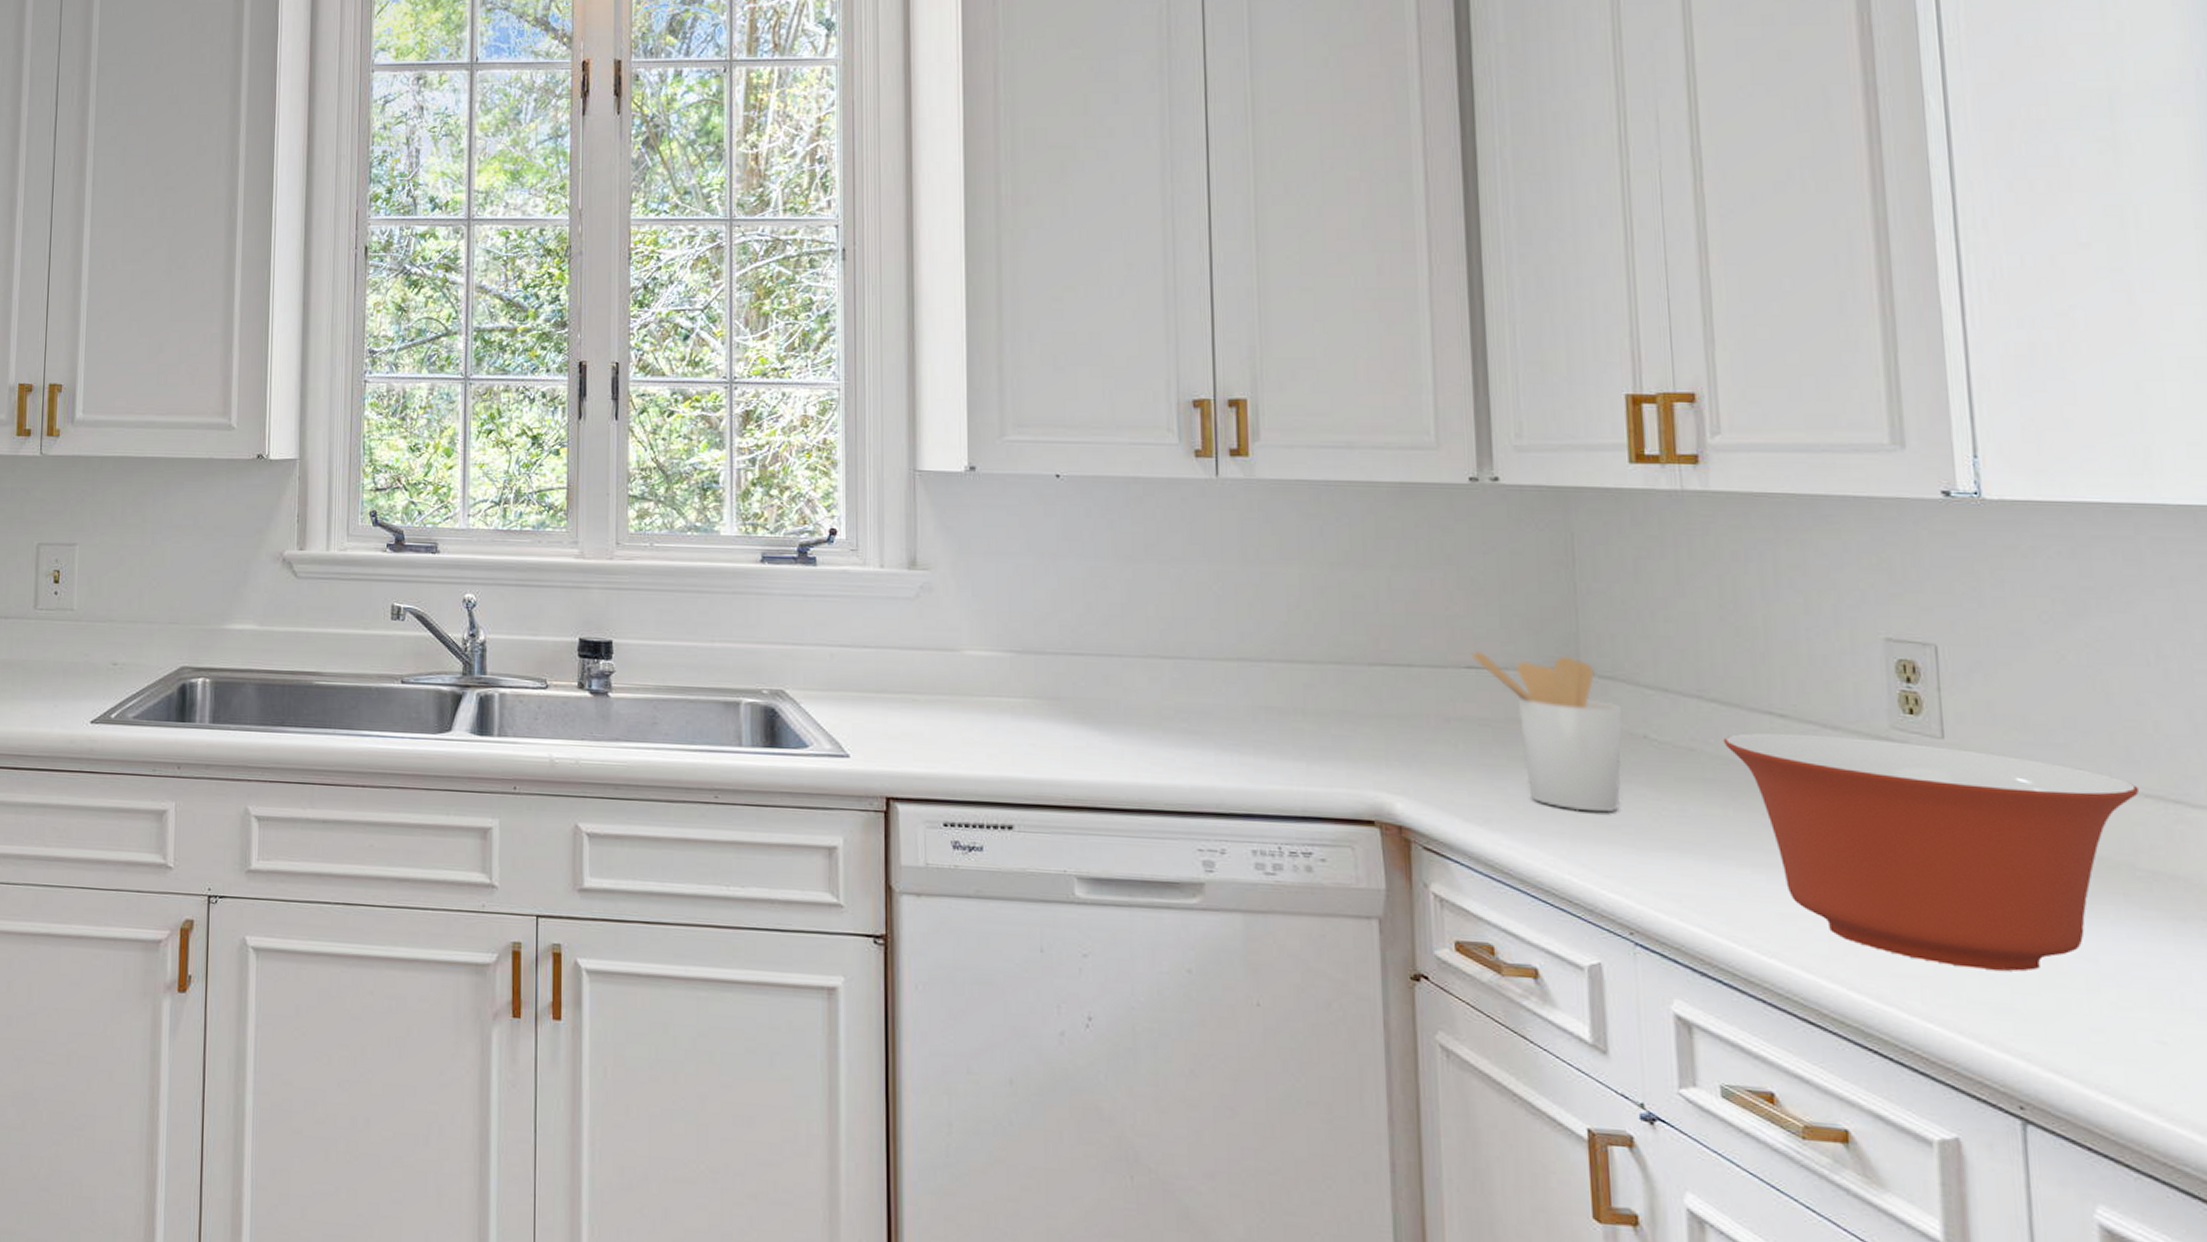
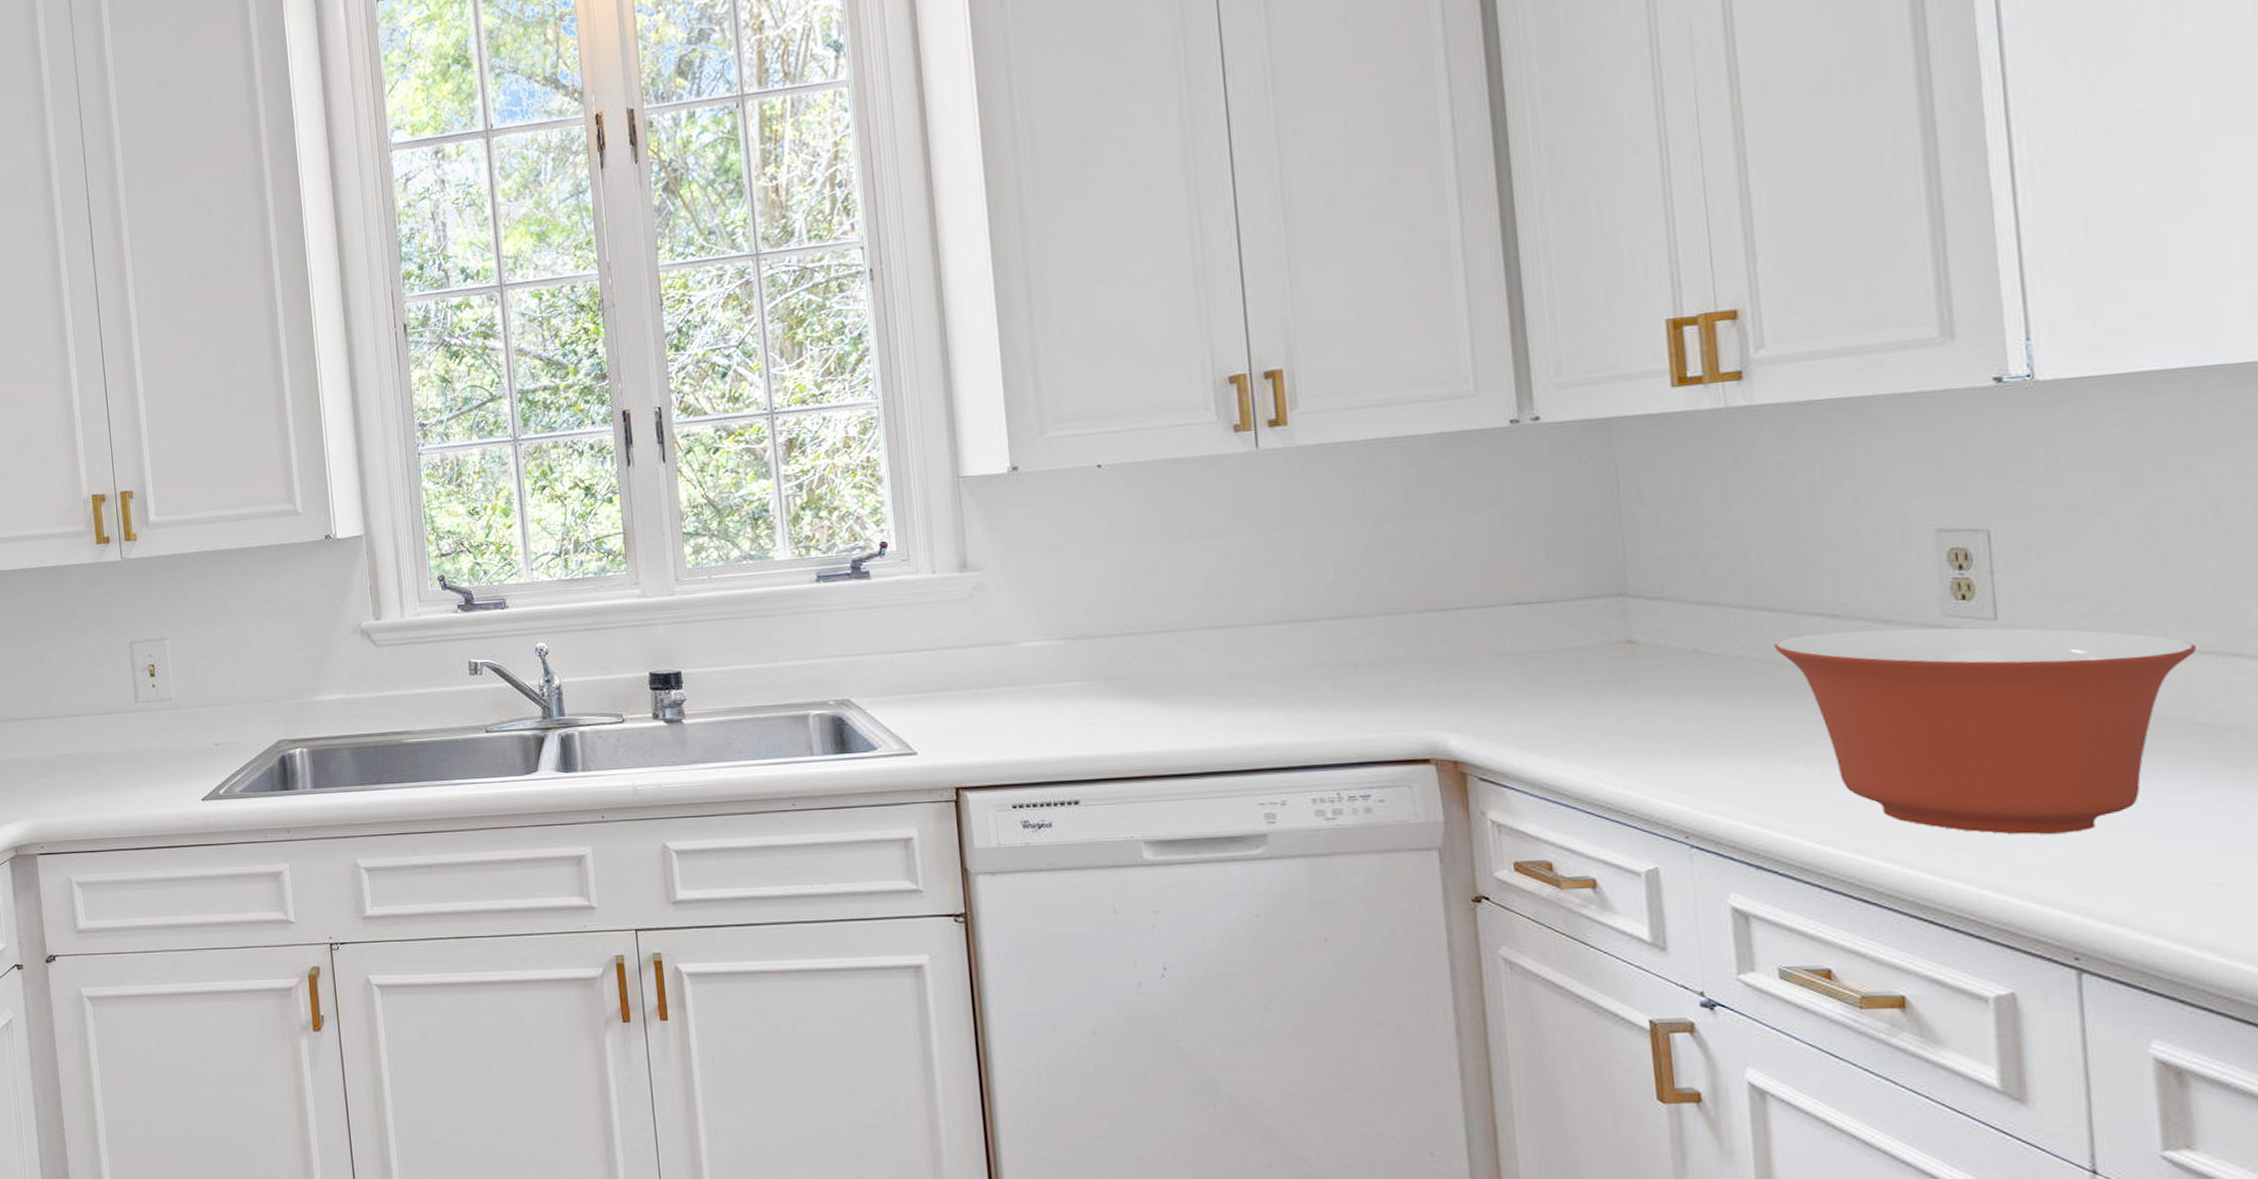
utensil holder: present [1471,650,1622,813] -> none [1518,583,1673,728]

